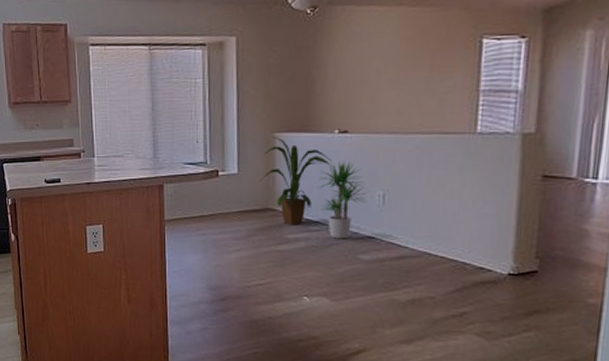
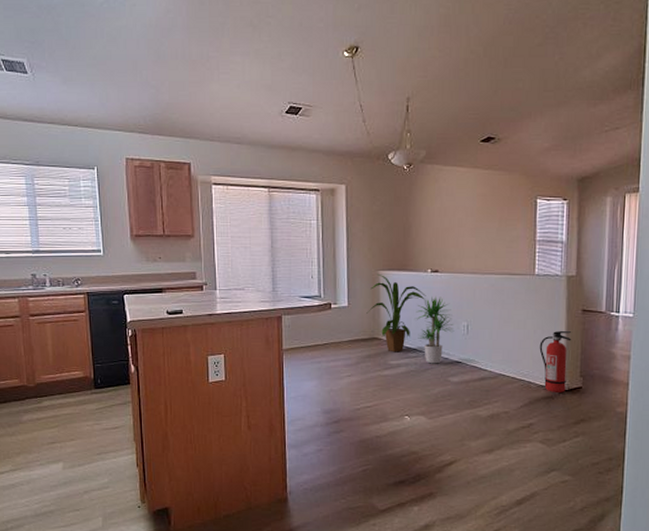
fire extinguisher: none [479,201,527,277] -> present [539,330,572,392]

